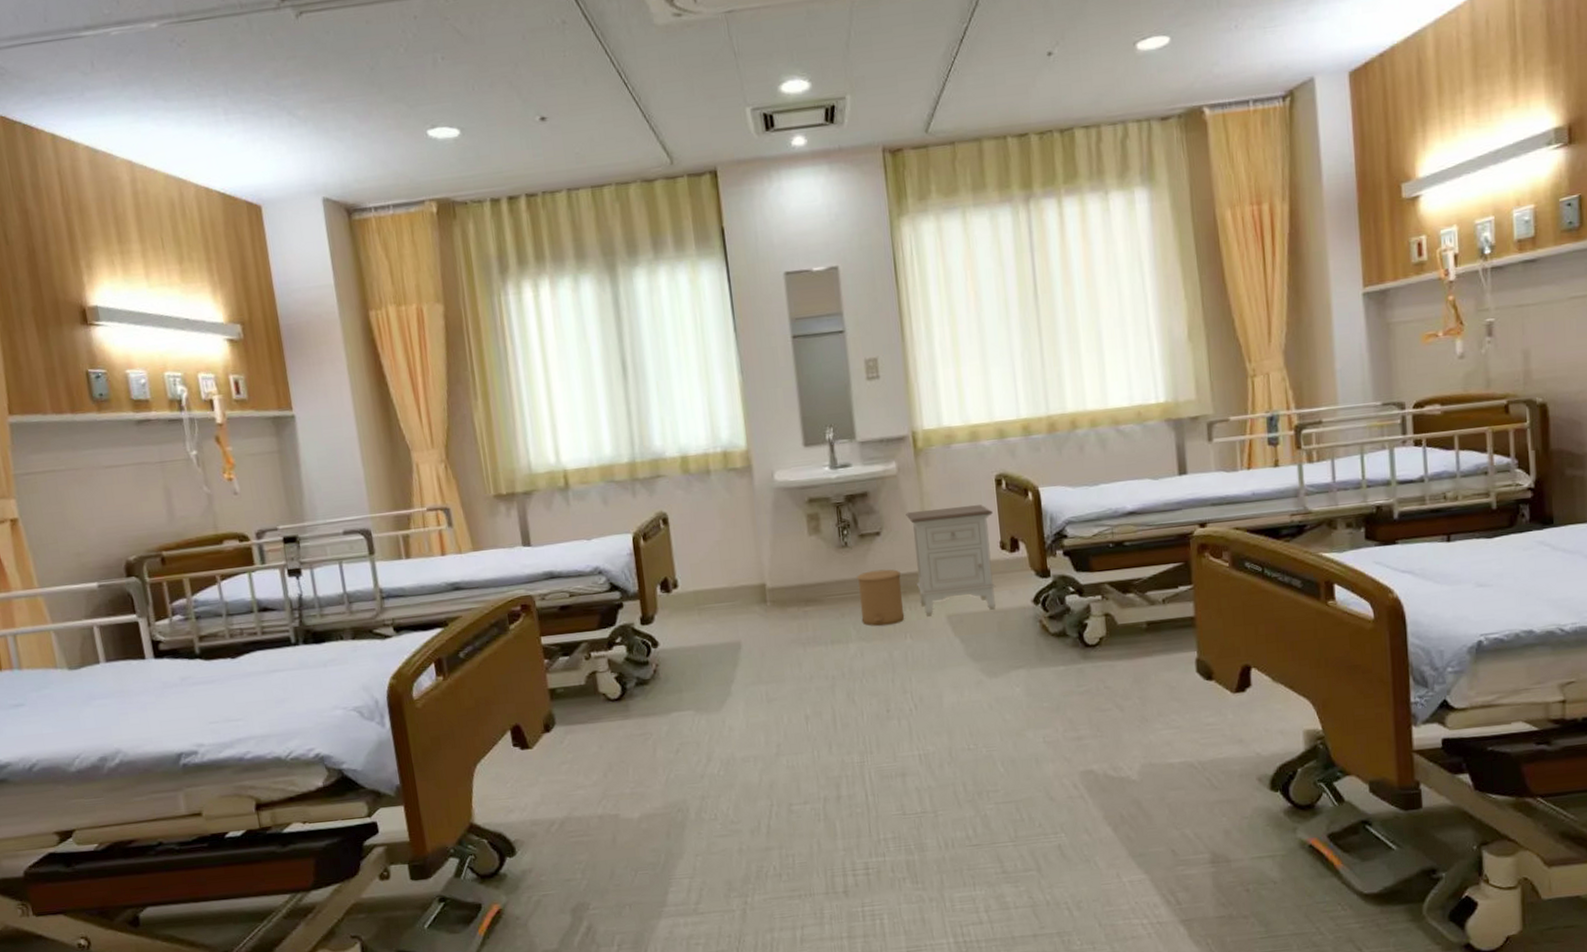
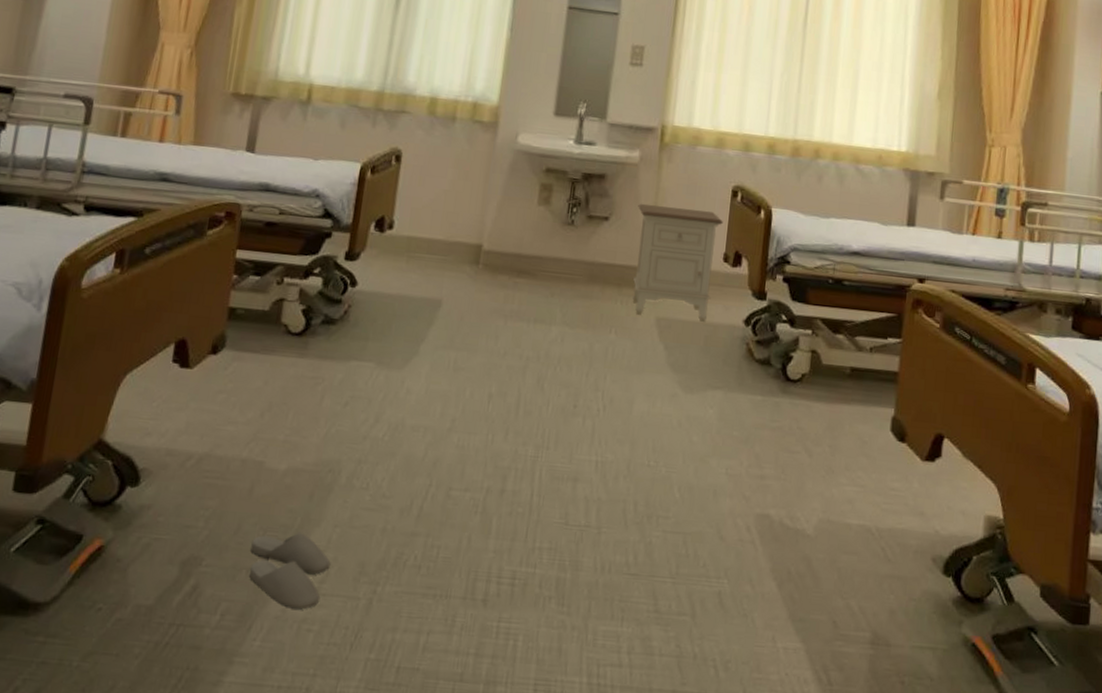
slippers: none [627,866,701,930] -> present [249,531,331,610]
trash can: present [857,569,905,627] -> none [570,254,621,316]

